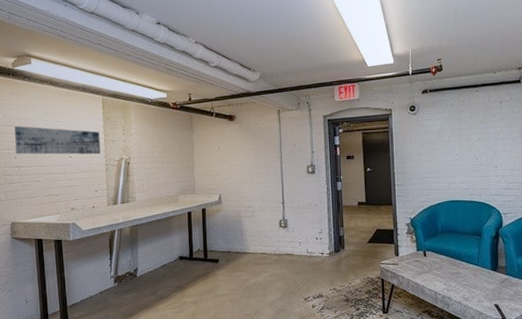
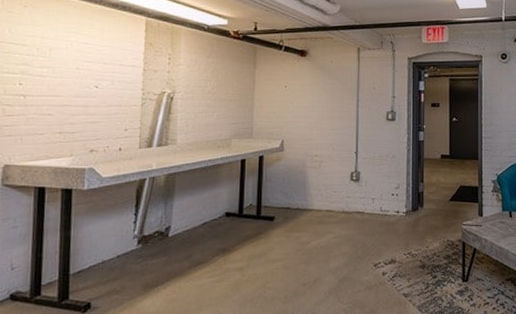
wall art: present [14,125,101,155] -> none [22,44,138,86]

